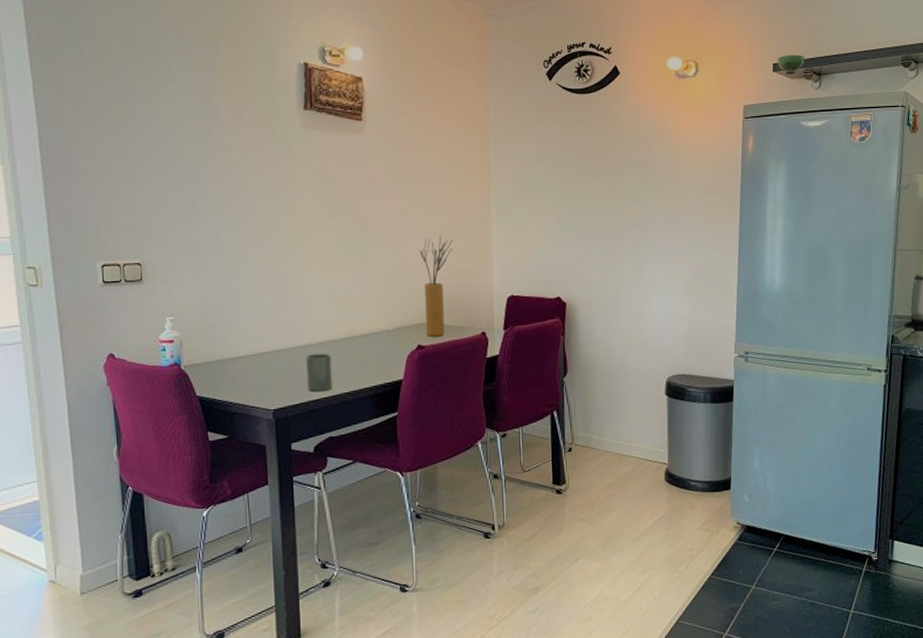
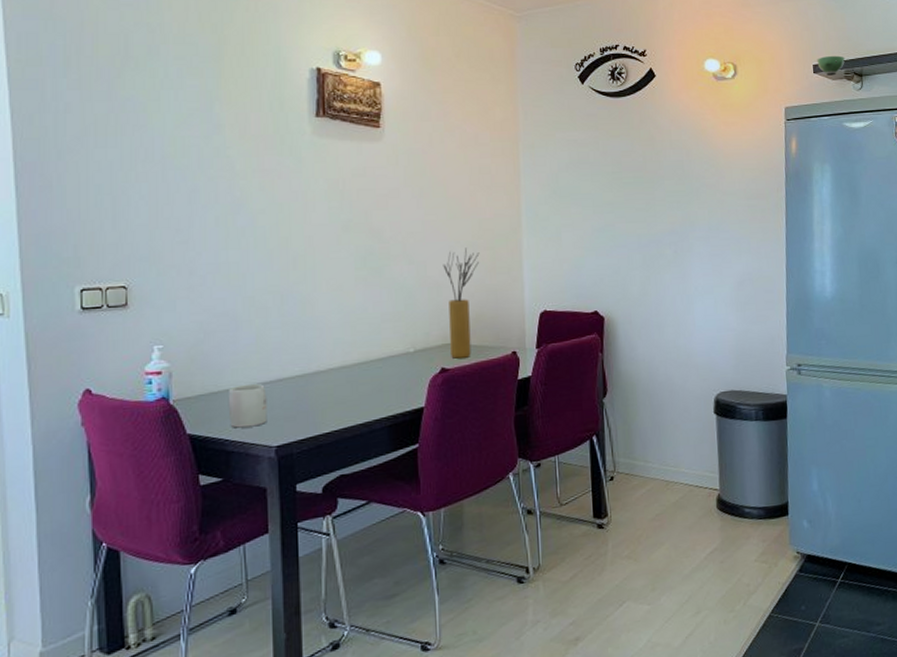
mug: none [231,354,266,392] -> present [228,384,267,428]
cup: present [306,353,333,392] -> none [315,380,345,424]

